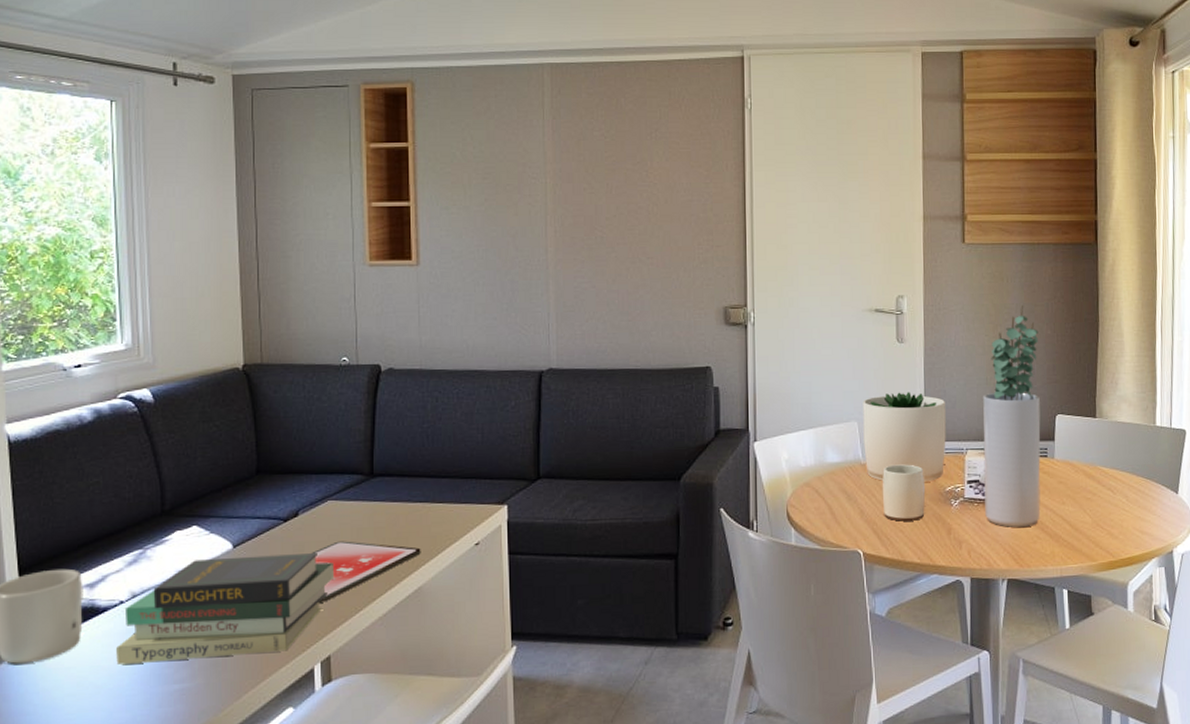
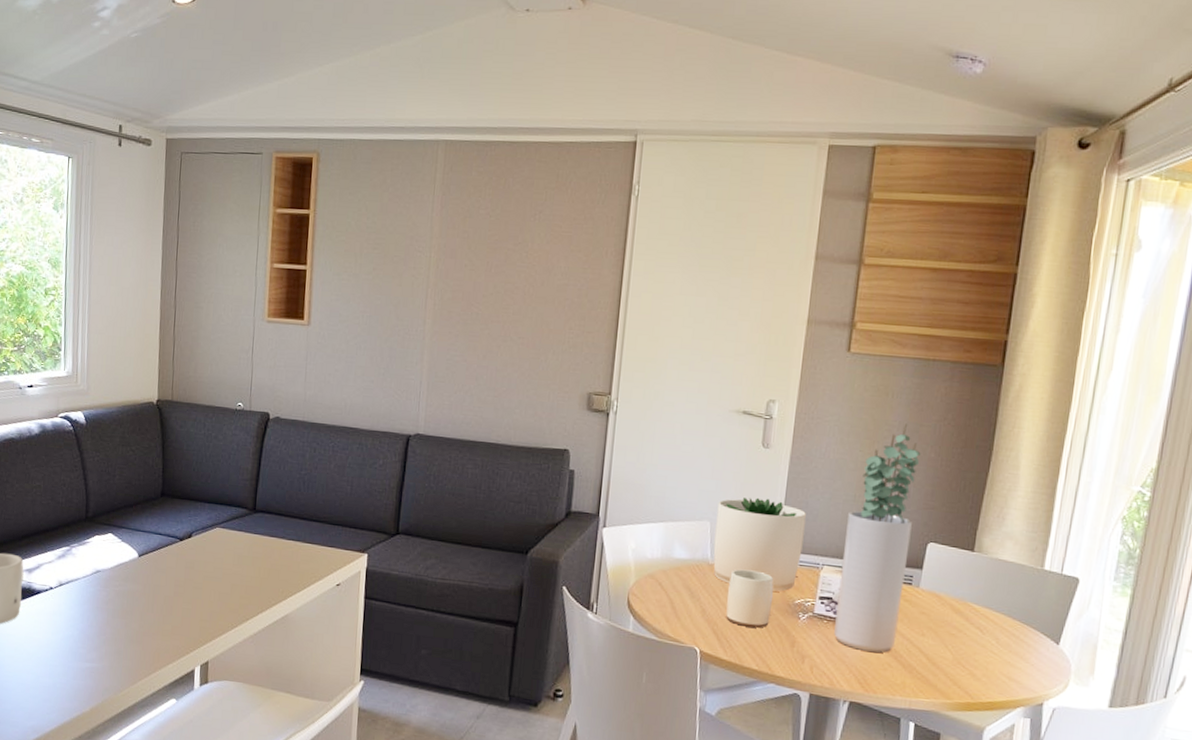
books: present [116,553,333,664] -> none [44,562,217,651]
tablet: present [312,541,421,603] -> none [200,564,290,615]

